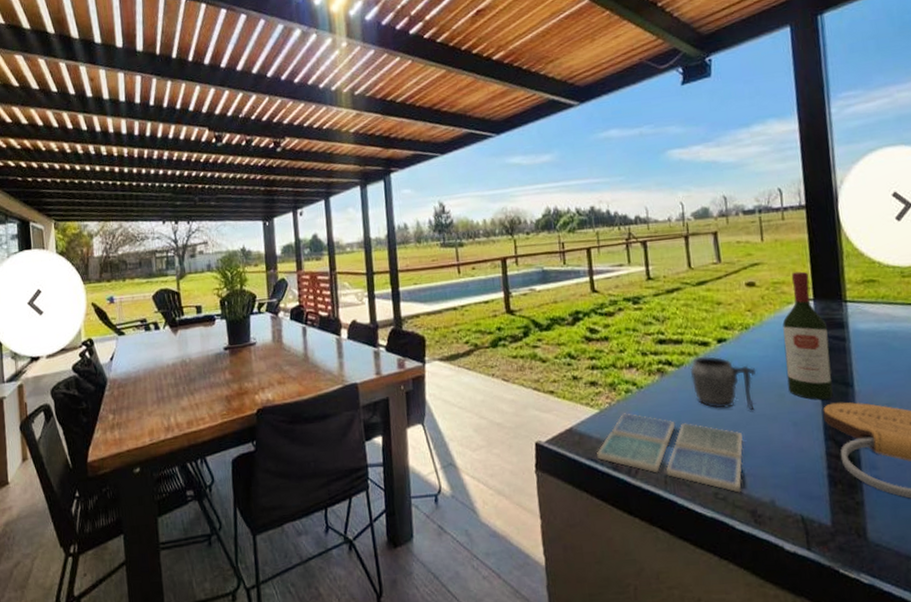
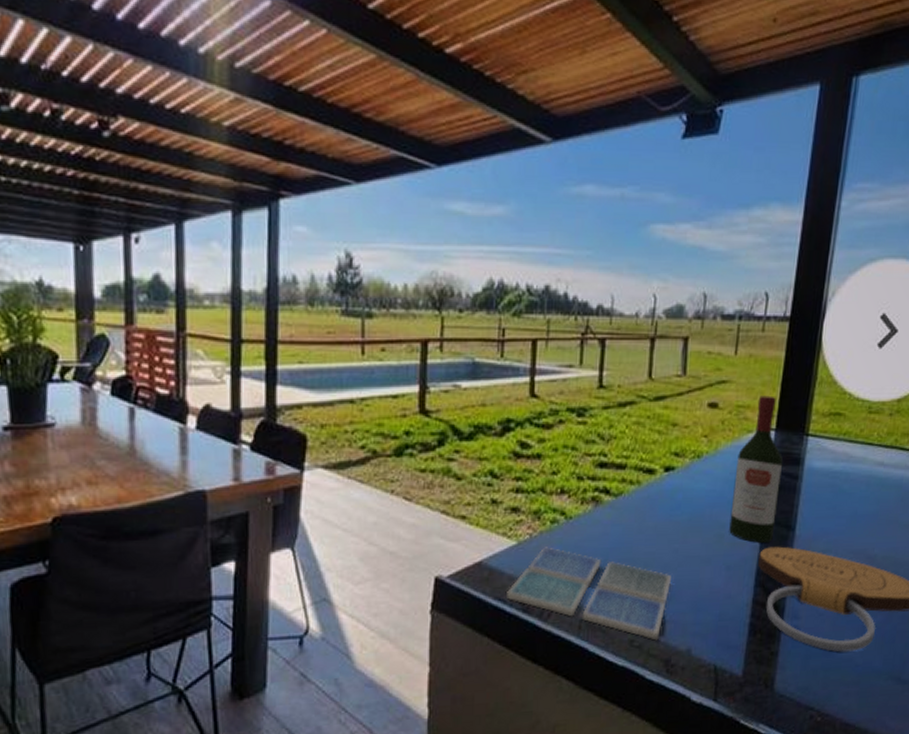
mug: present [689,356,757,411] -> none [627,485,700,551]

